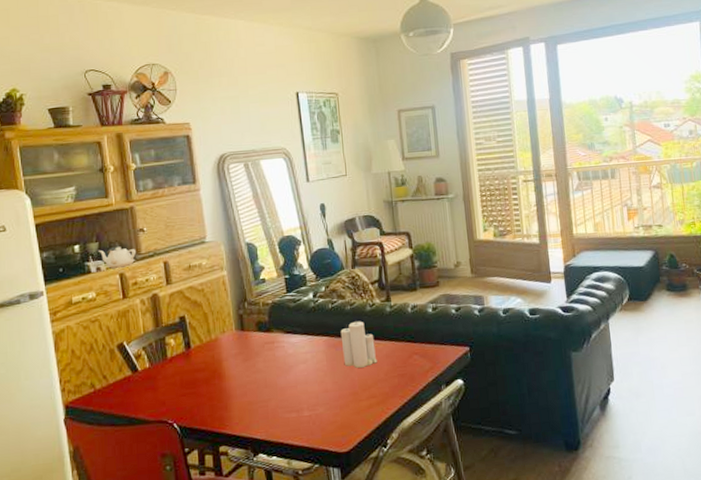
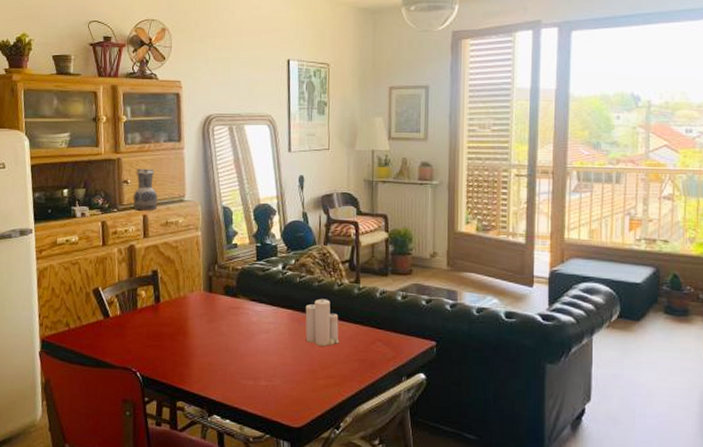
teapot: present [99,246,136,270] -> none [85,195,118,217]
ceramic jug: none [151,214,179,259] -> present [133,168,158,212]

